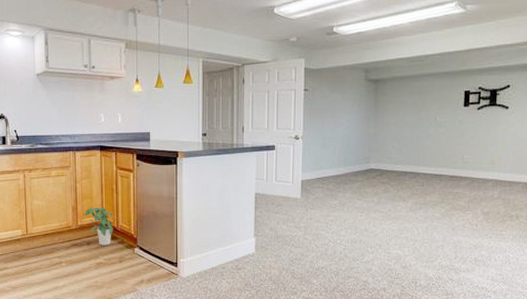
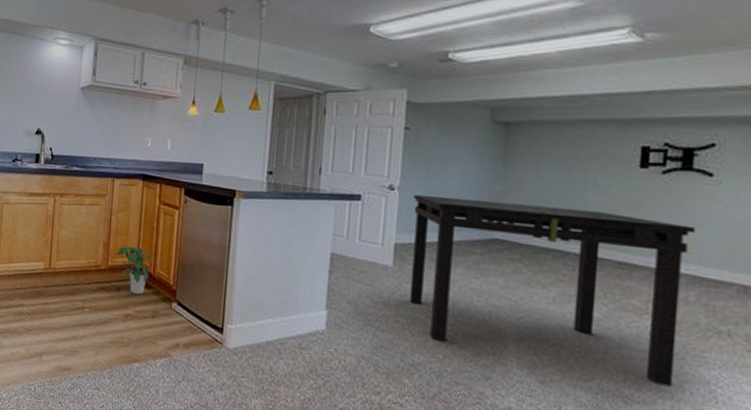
dining table: none [313,141,498,257] -> present [409,194,696,386]

